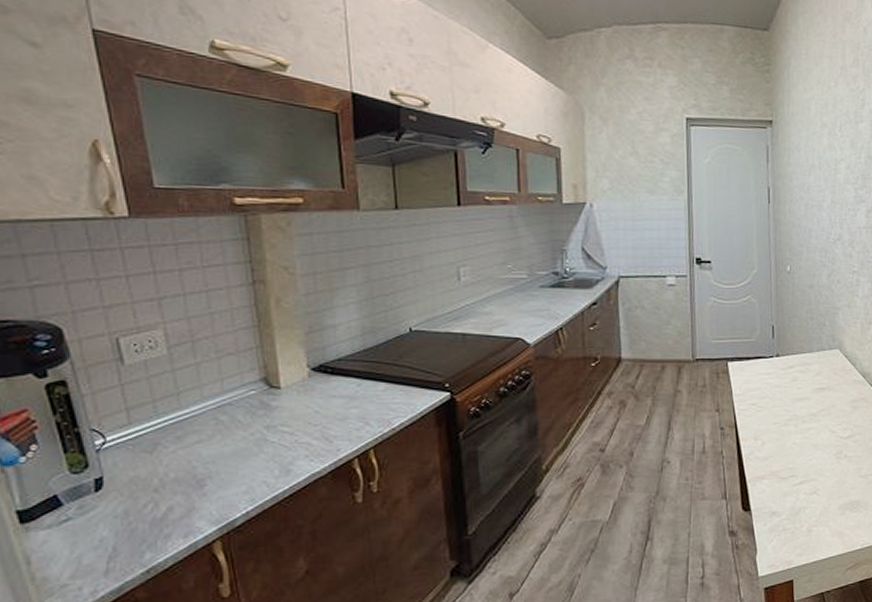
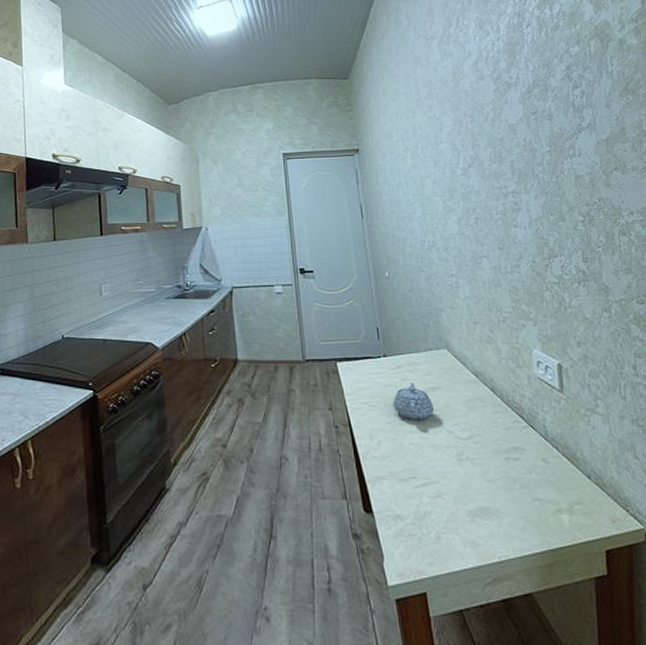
teapot: none [780,383,820,421] -> present [392,383,434,420]

